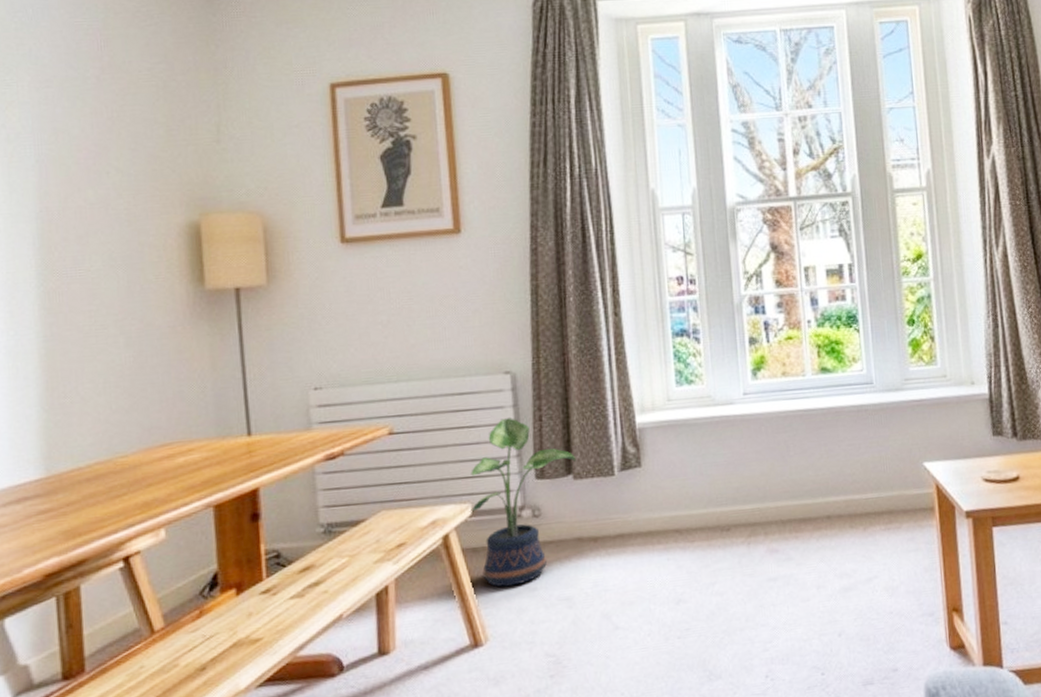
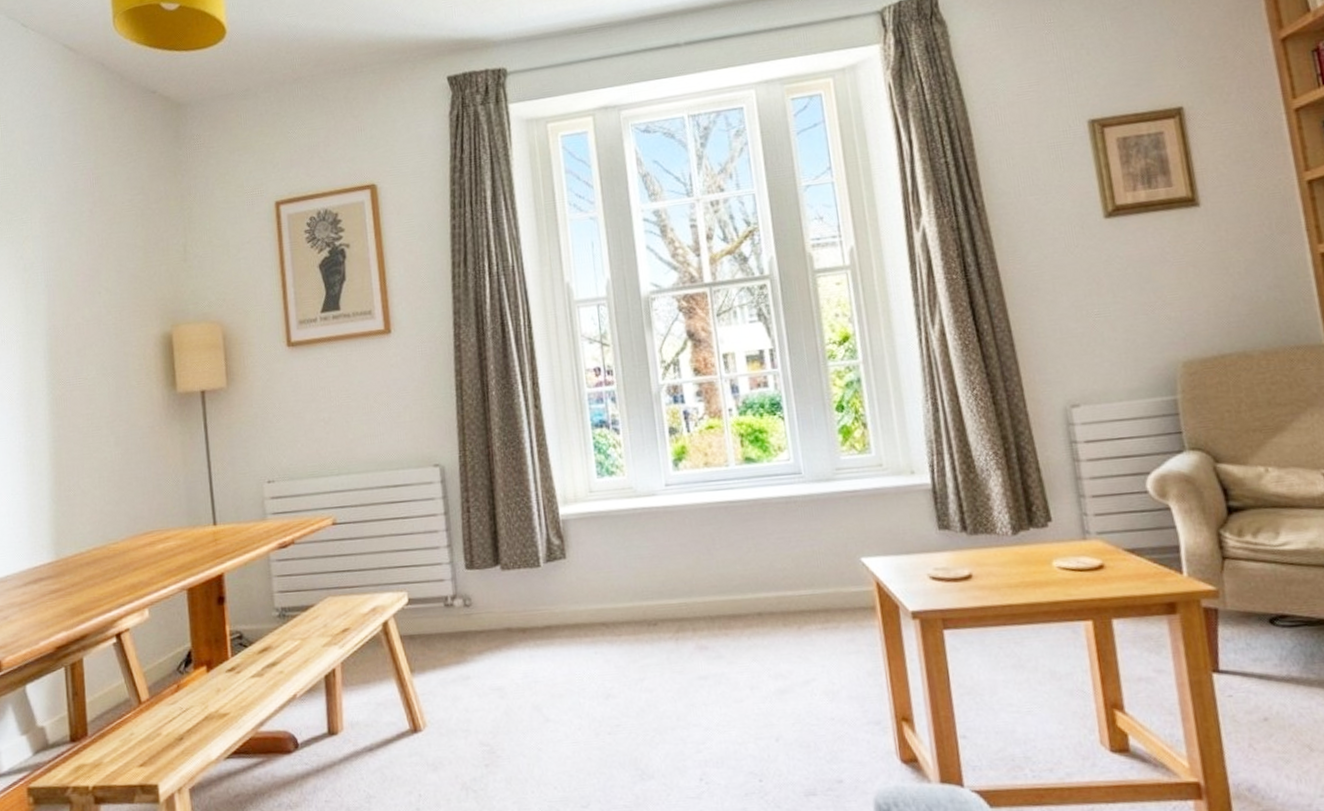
potted plant: present [469,418,576,587] -> none [406,509,503,675]

